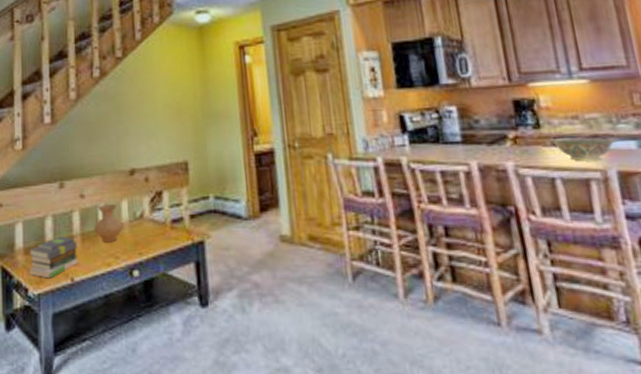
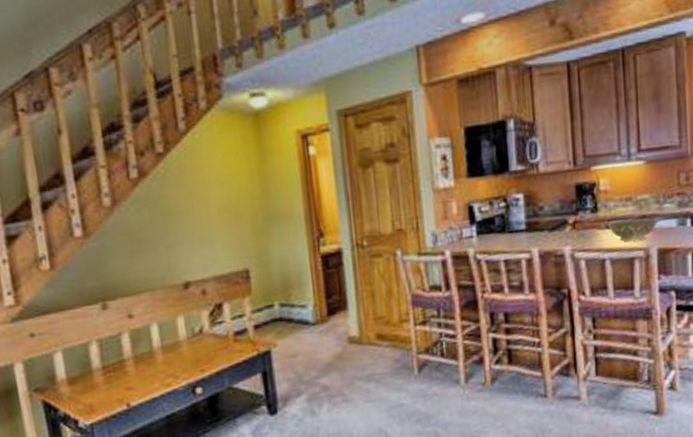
books: present [29,236,79,279] -> none [75,361,134,407]
vase: present [94,203,123,243] -> none [147,321,181,363]

